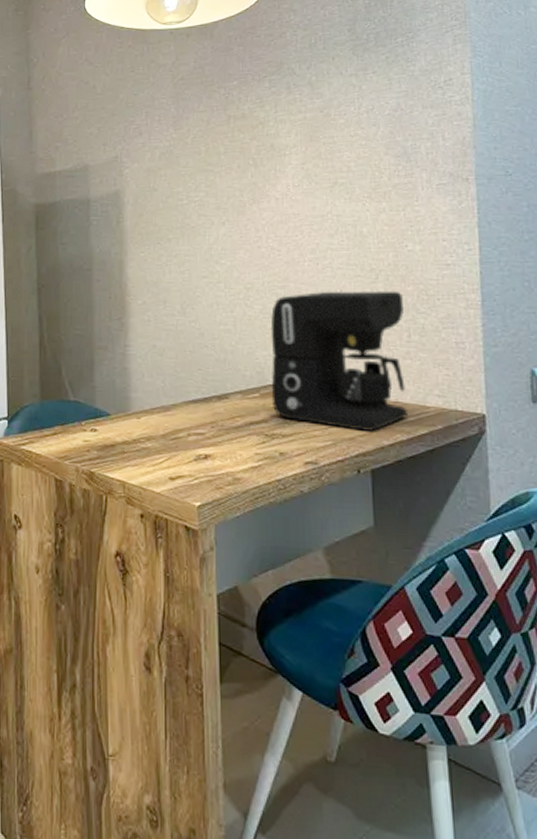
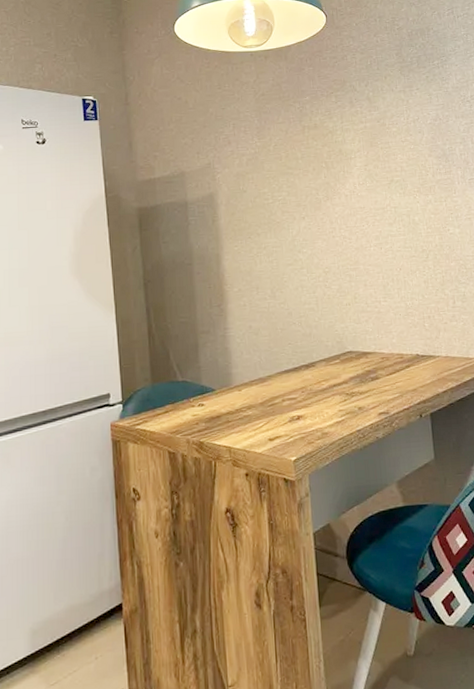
coffee maker: present [270,290,409,431] -> none [346,266,456,383]

